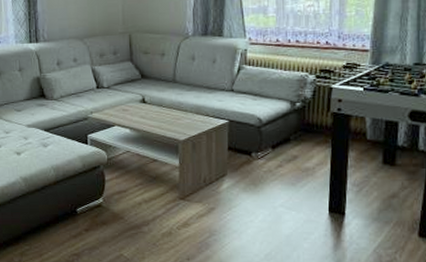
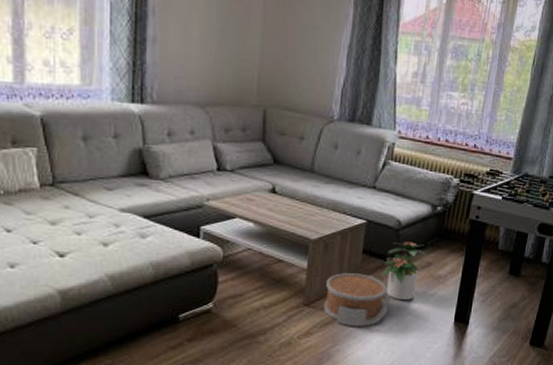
basket: none [197,169,260,219] -> present [323,273,390,327]
potted plant: none [248,137,295,193] -> present [381,241,430,301]

